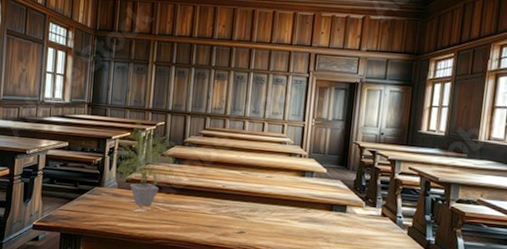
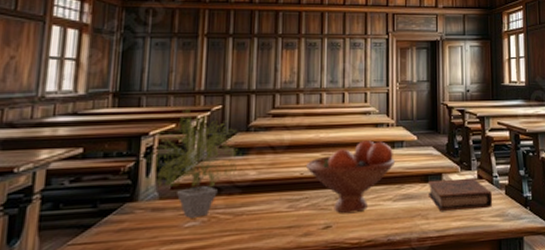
fruit bowl: none [227,166,305,226] -> present [305,140,396,214]
book: none [332,209,394,244] -> present [429,179,493,211]

